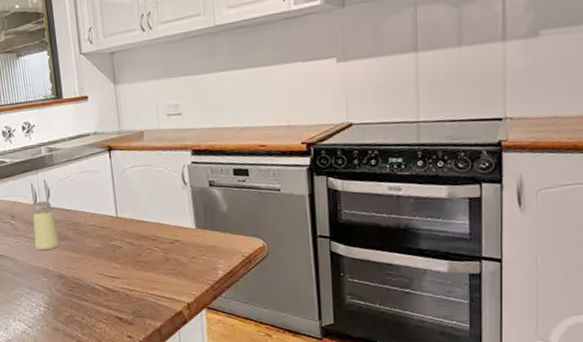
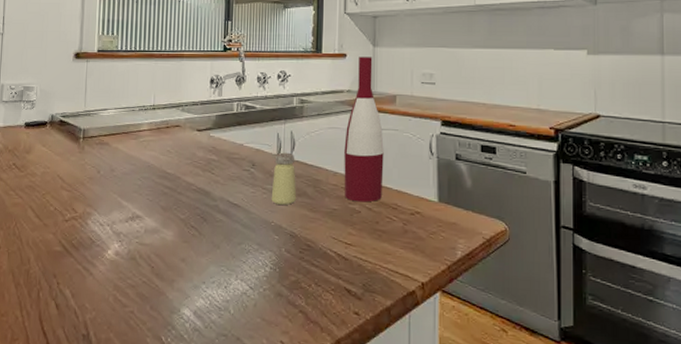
wine bottle: none [97,95,141,239] -> present [344,57,384,203]

